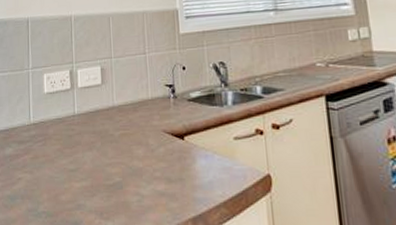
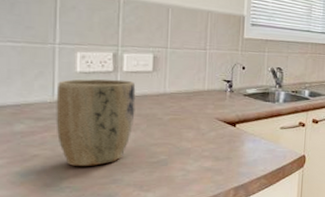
plant pot: none [31,96,91,189] -> present [56,78,136,166]

